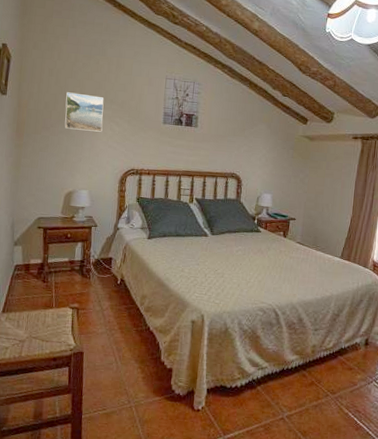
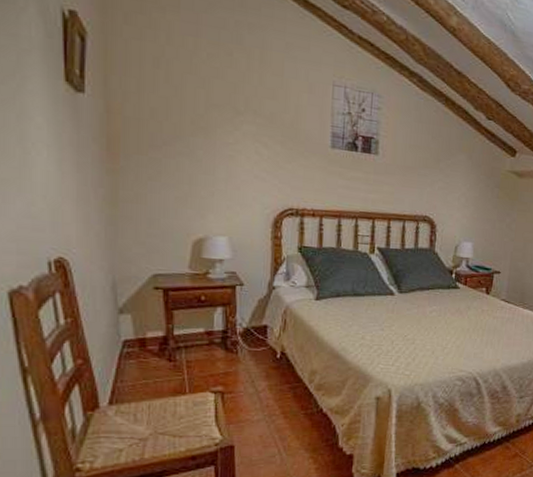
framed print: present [64,92,104,132] -> none [184,94,244,156]

